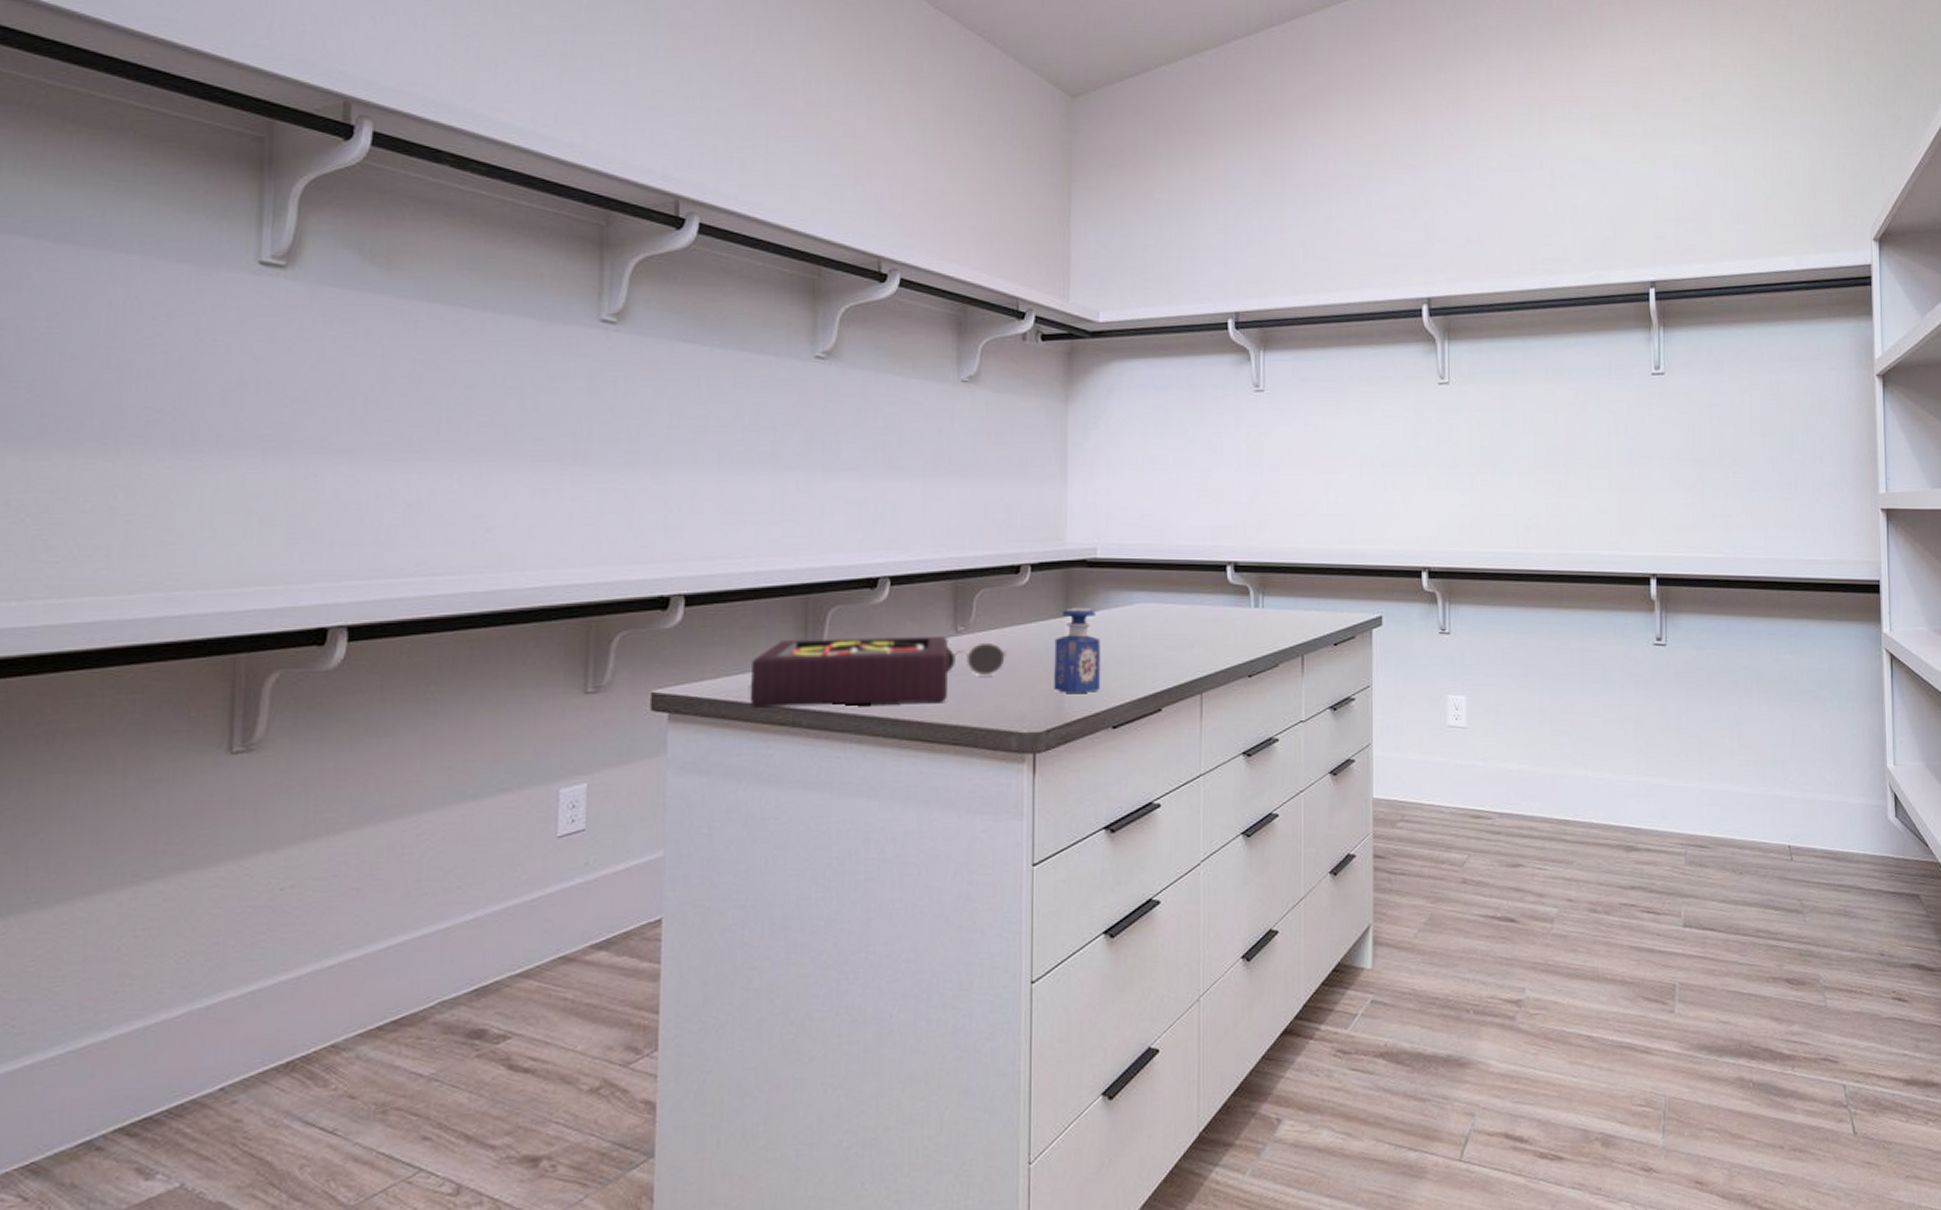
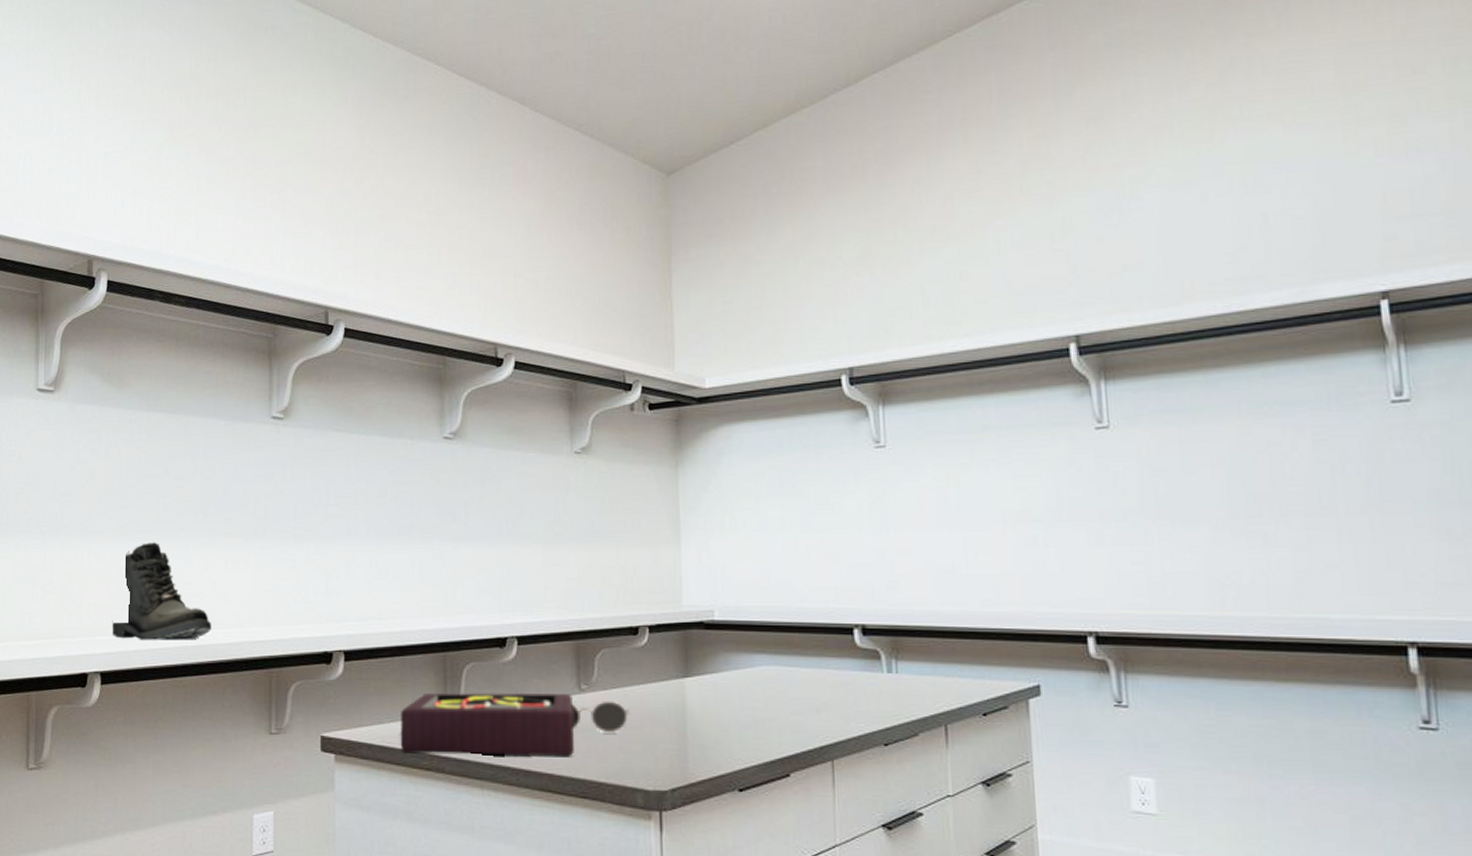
boot: none [366,465,511,585] -> present [112,542,212,640]
perfume bottle: present [1054,607,1101,693] -> none [675,669,725,754]

